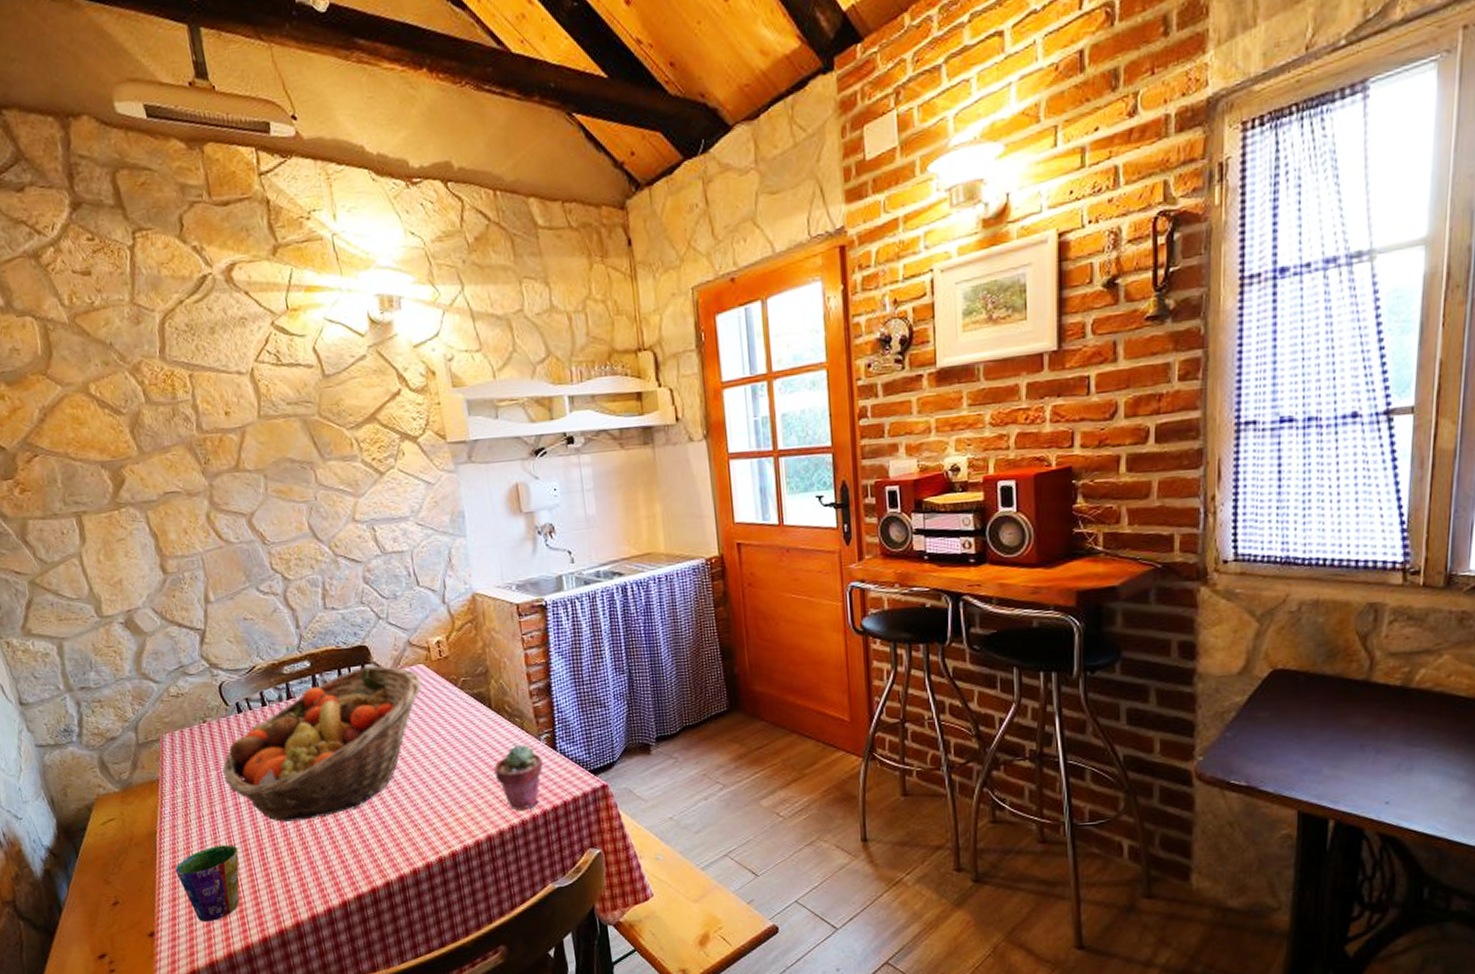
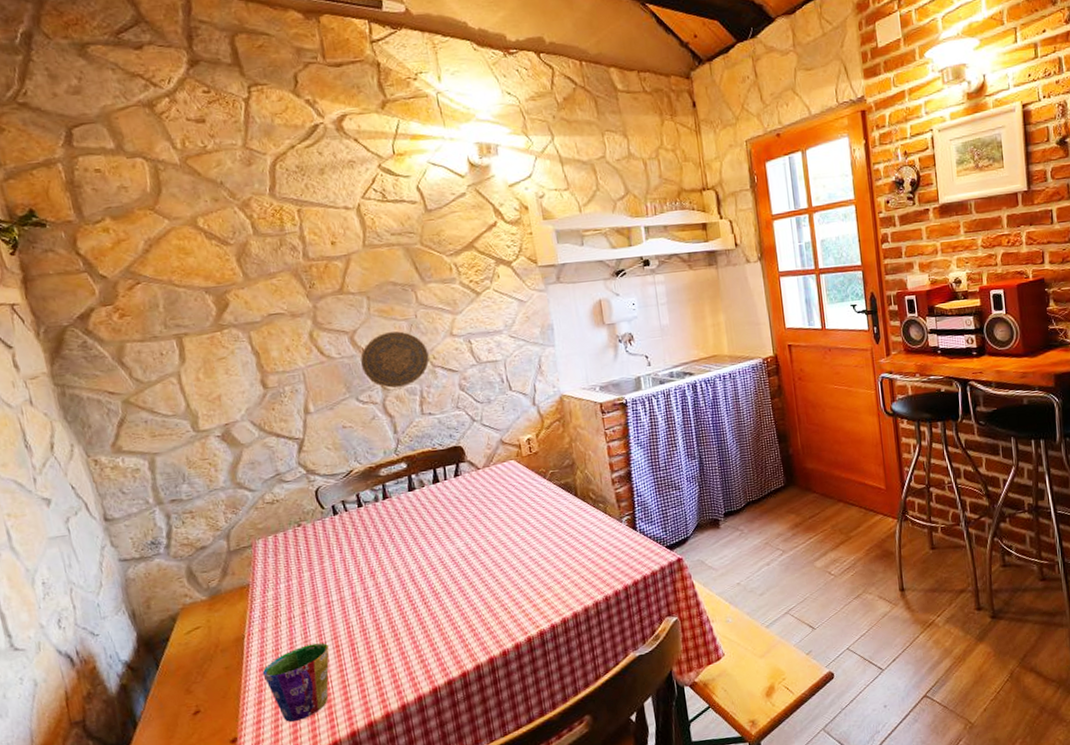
fruit basket: present [223,666,421,822] -> none [316,463,513,616]
decorative plate: none [259,515,331,578] -> present [360,331,430,388]
potted succulent: present [494,745,543,810] -> none [579,527,625,587]

